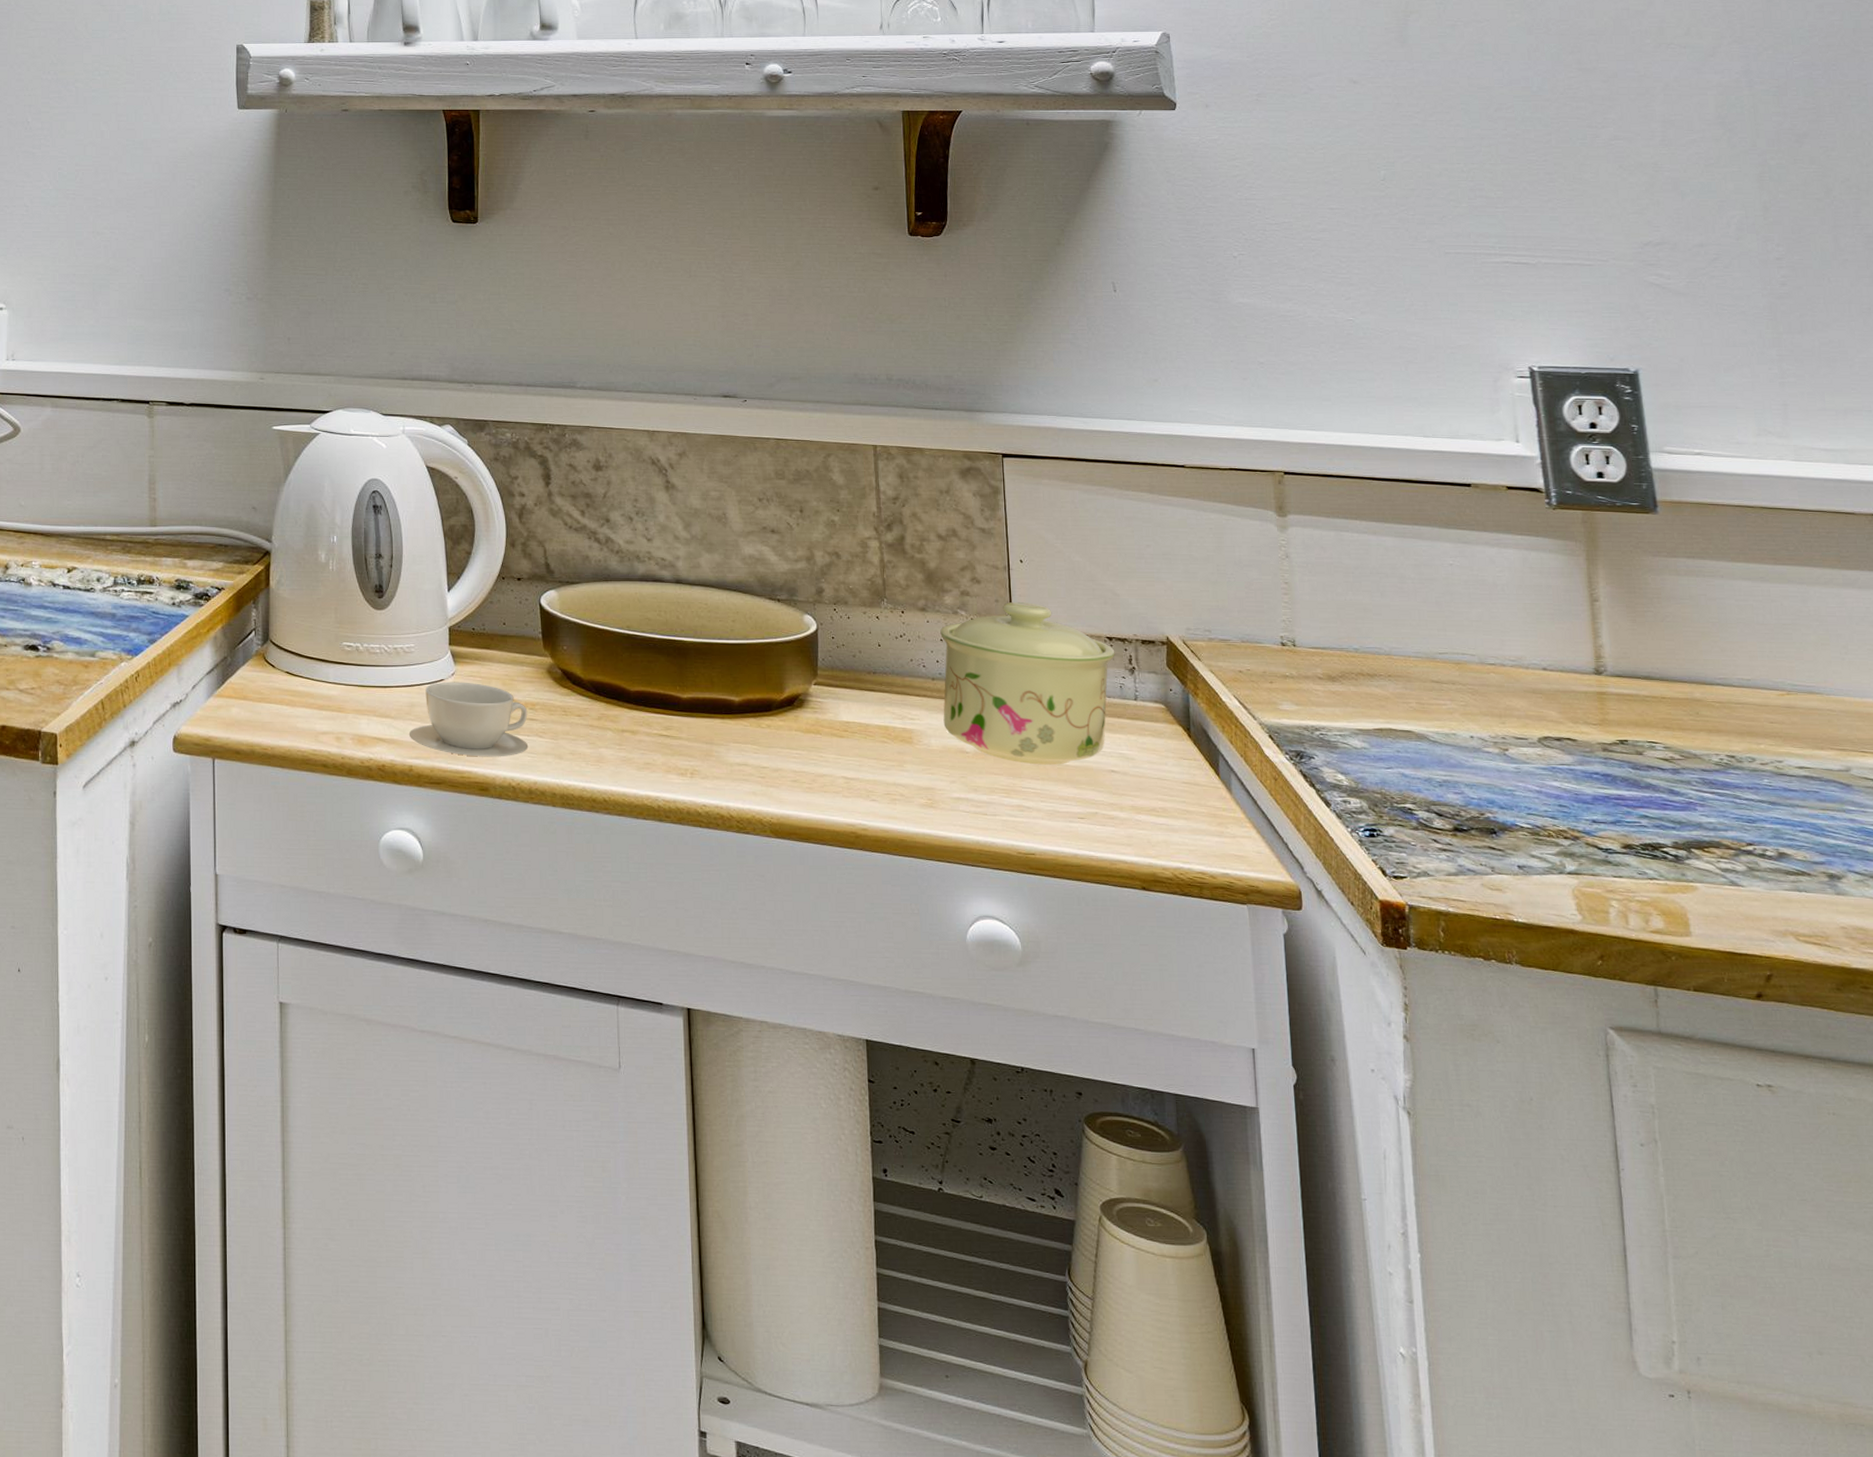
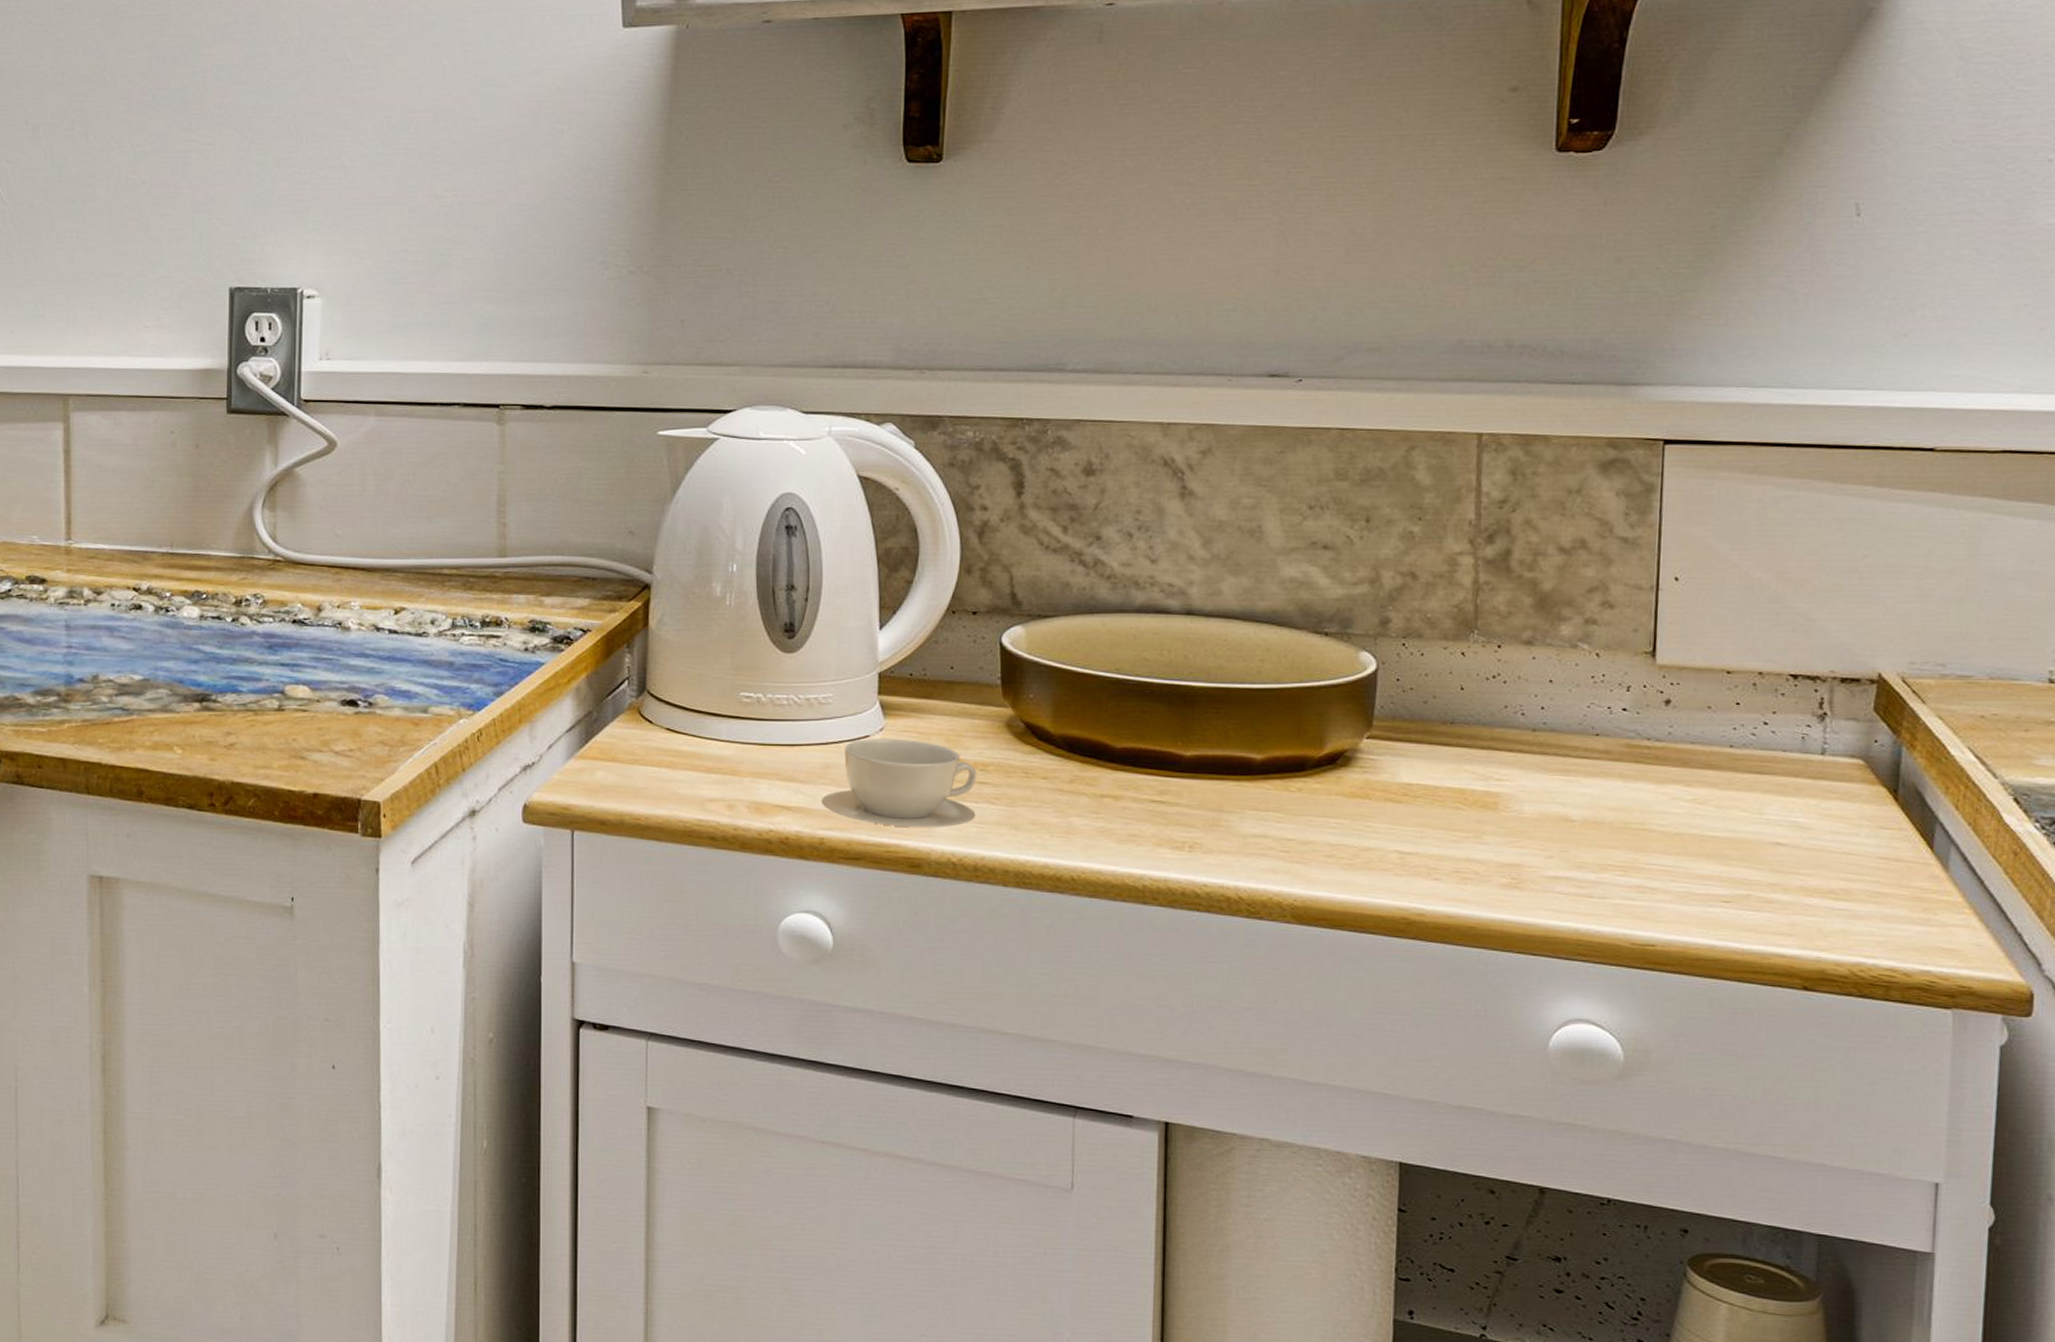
sugar bowl: present [940,601,1115,765] -> none [1543,631,1800,836]

